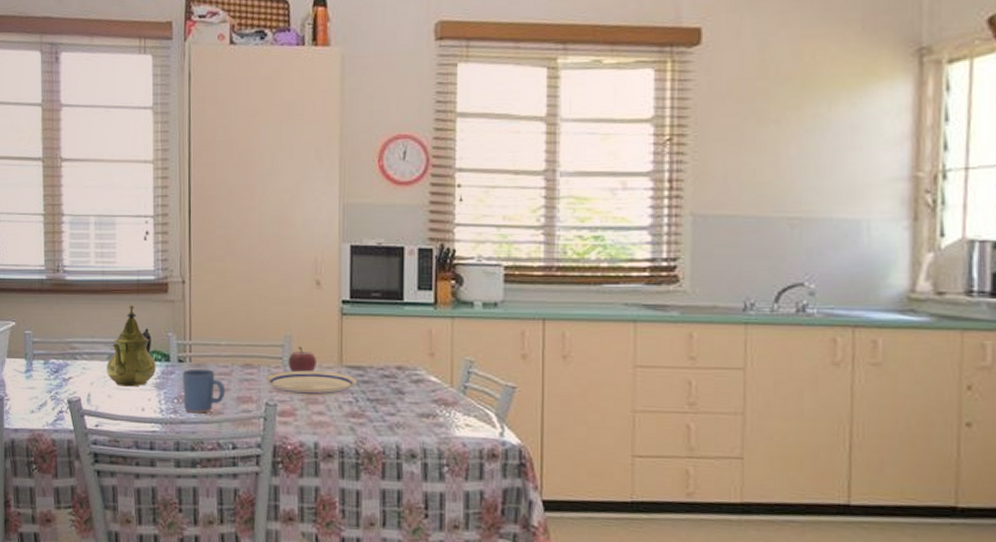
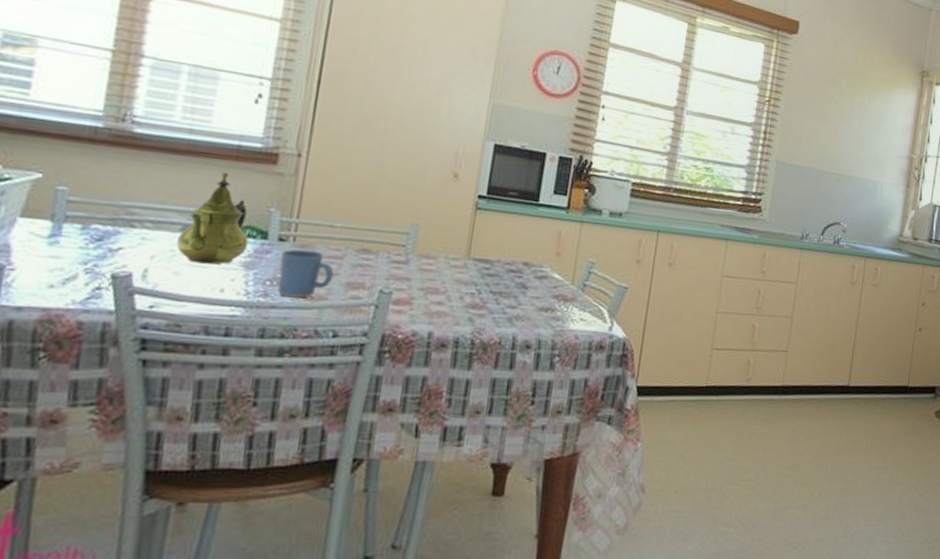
plate: present [265,370,357,397] -> none [383,259,483,288]
fruit: present [288,346,316,373] -> none [411,235,443,262]

